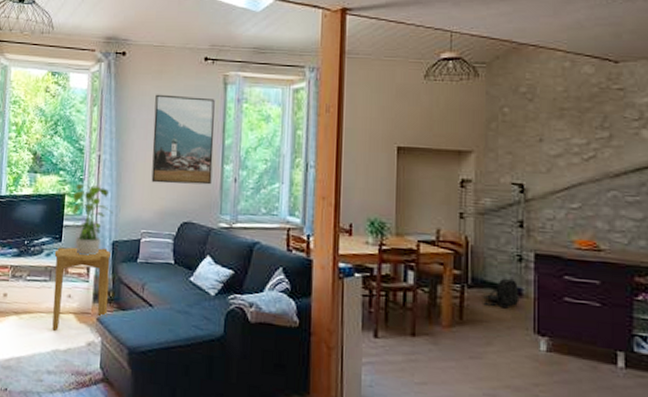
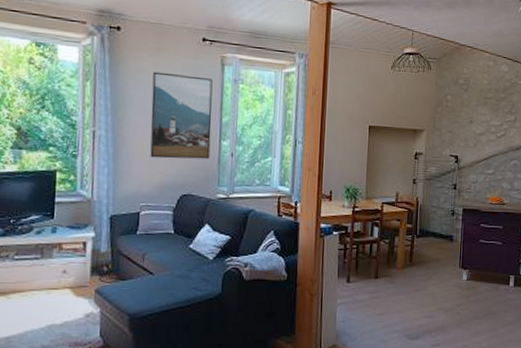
side table: present [52,247,111,331] -> none [46,223,109,307]
potted plant: present [65,183,114,256] -> none [57,159,111,231]
backpack: present [482,276,520,309] -> none [426,227,451,251]

